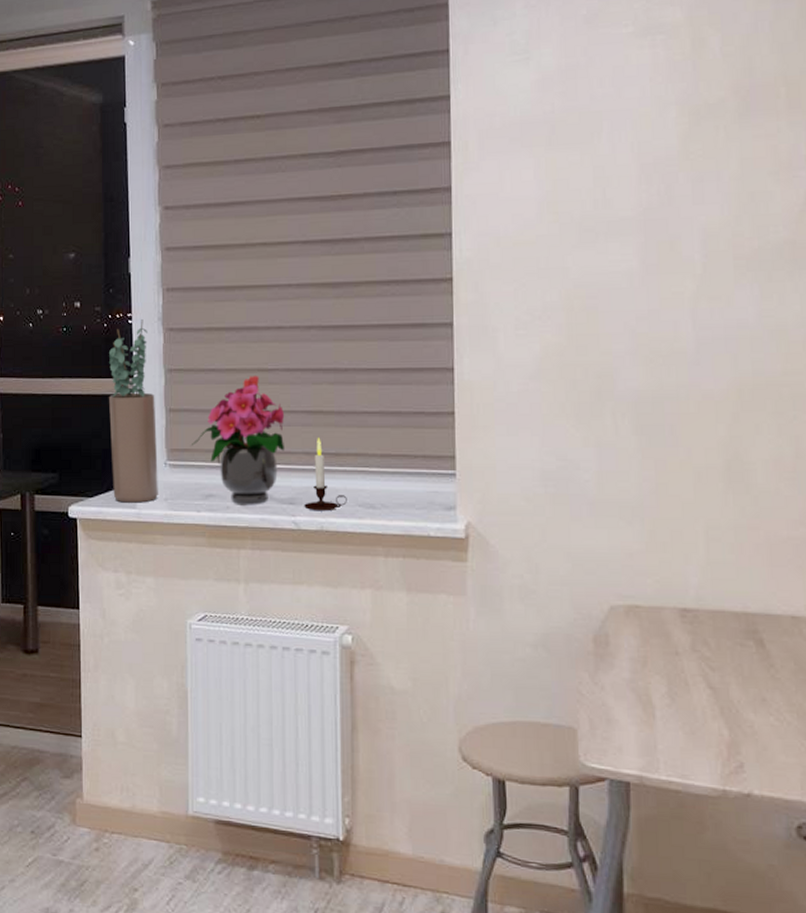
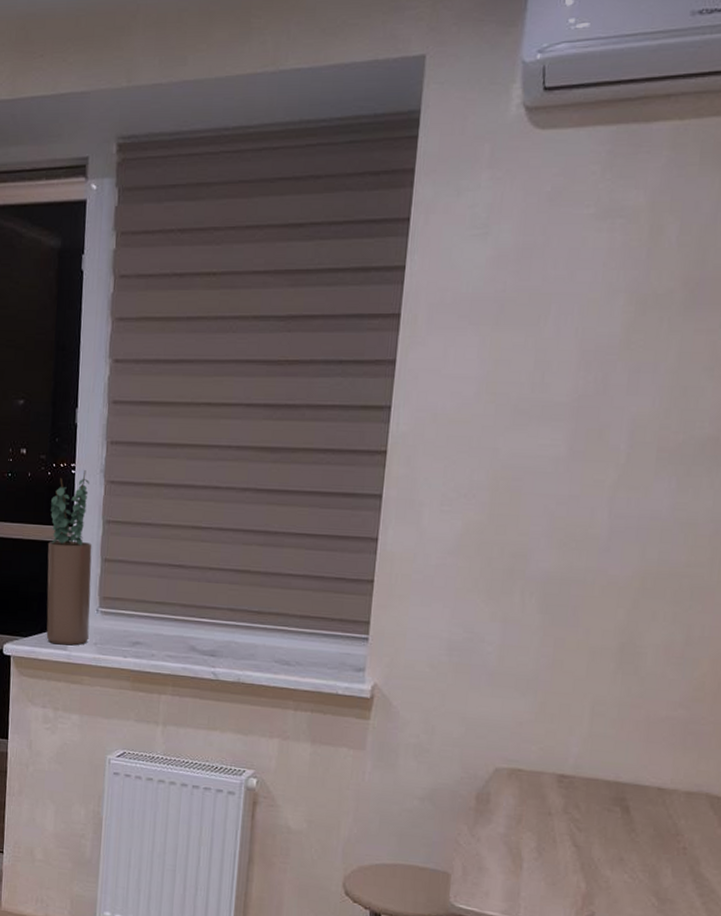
potted flower: present [191,375,285,505] -> none [122,531,214,655]
candle: present [304,437,347,512] -> none [224,595,265,665]

